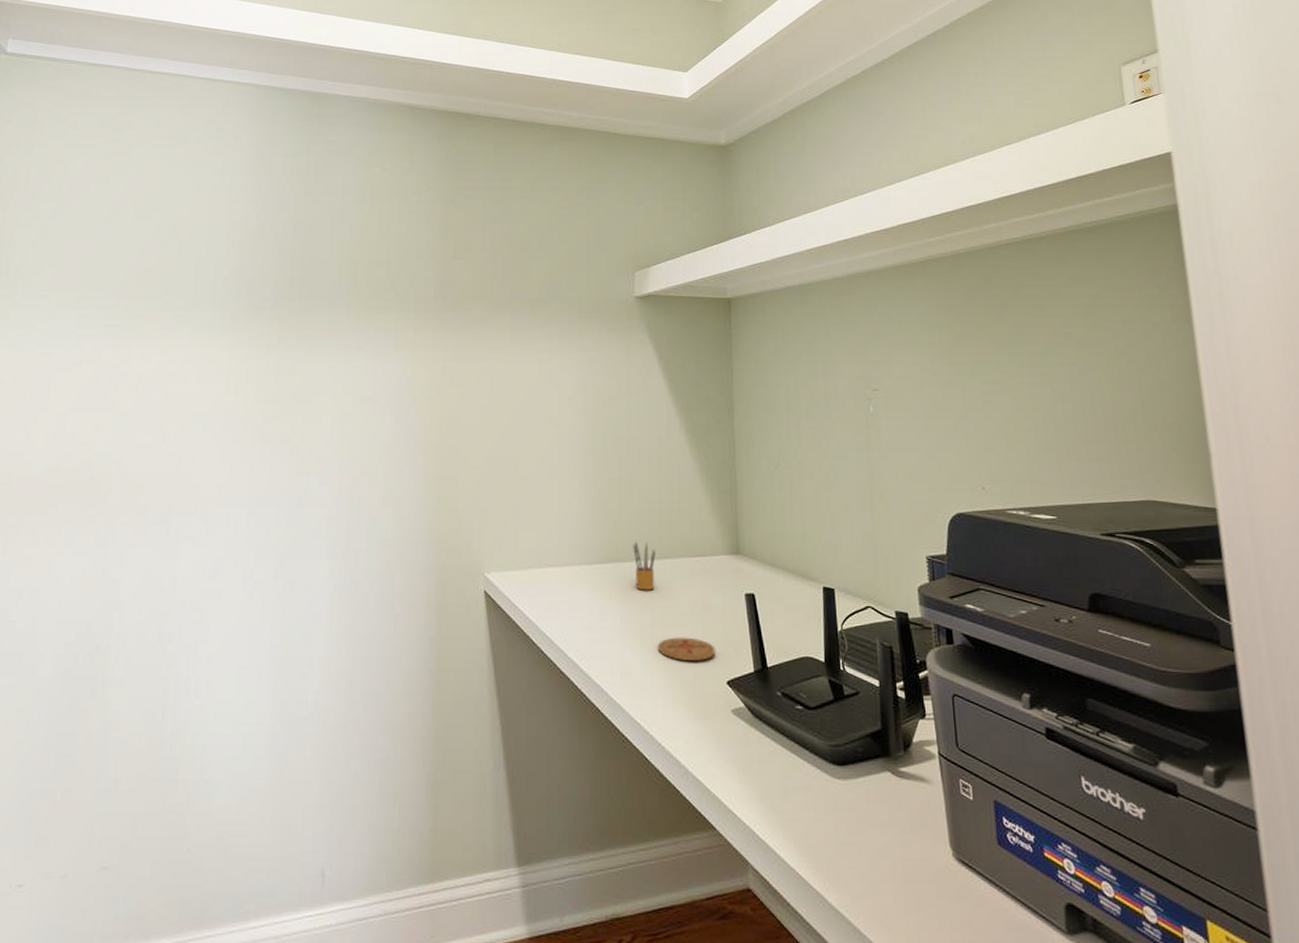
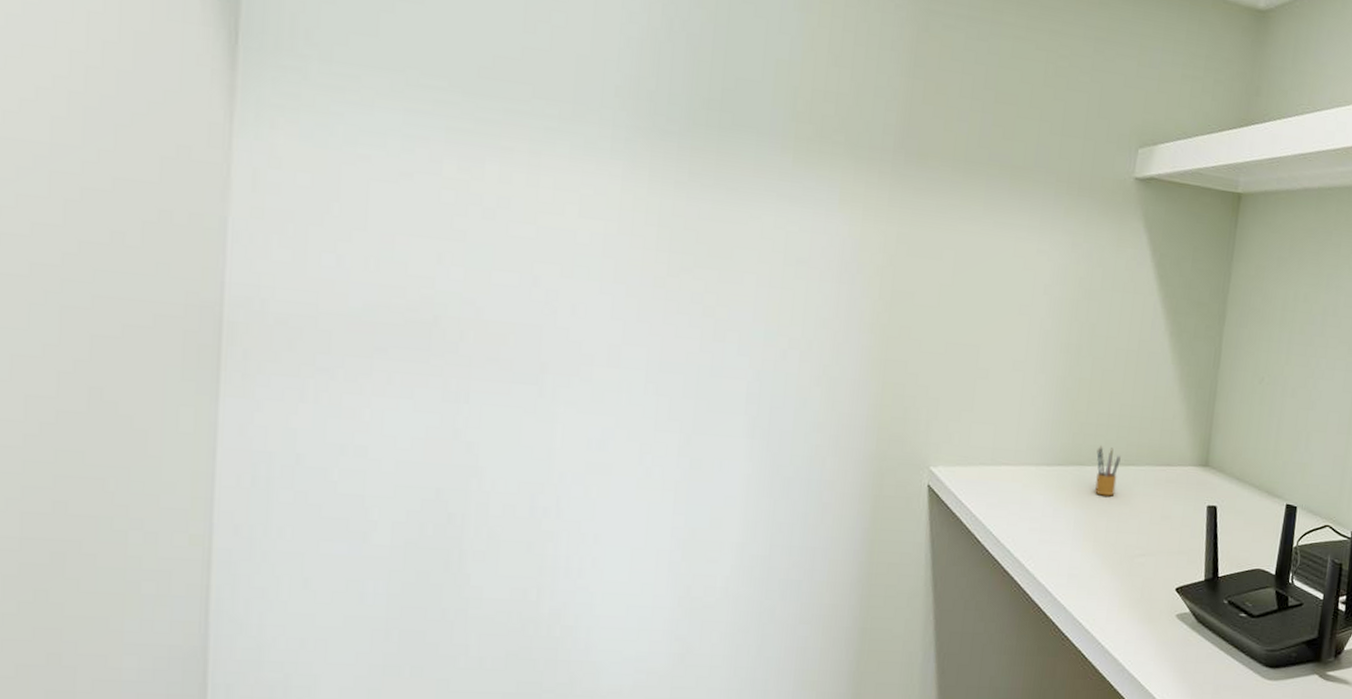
coaster: present [657,637,716,661] -> none [1109,543,1169,568]

